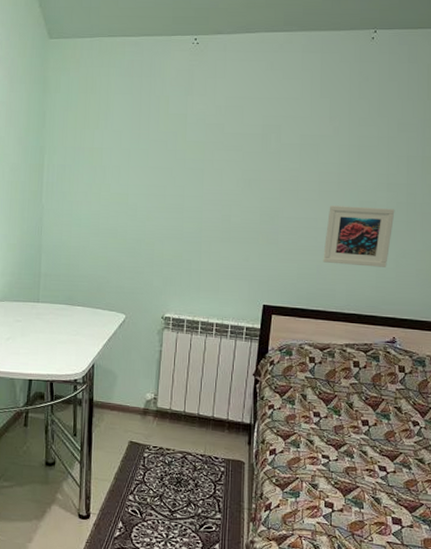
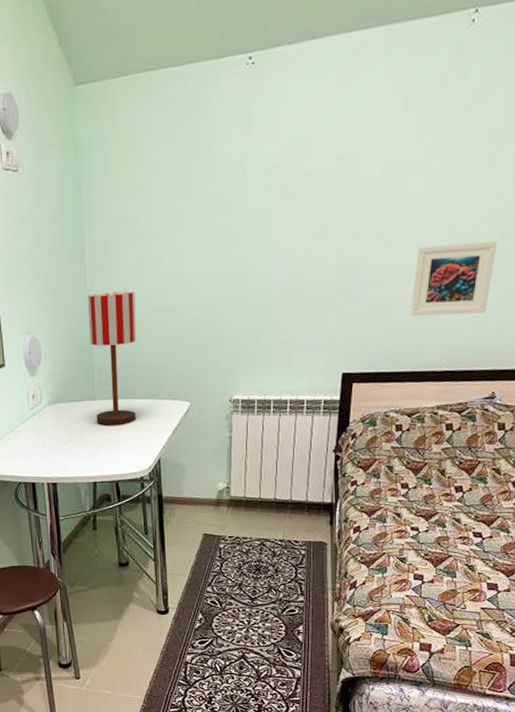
table lamp: none [38,208,84,329] -> present [87,290,137,426]

